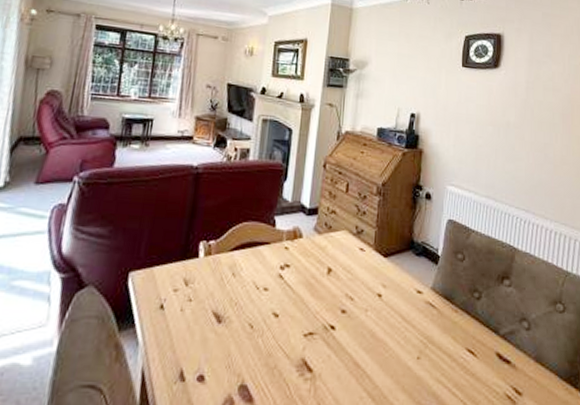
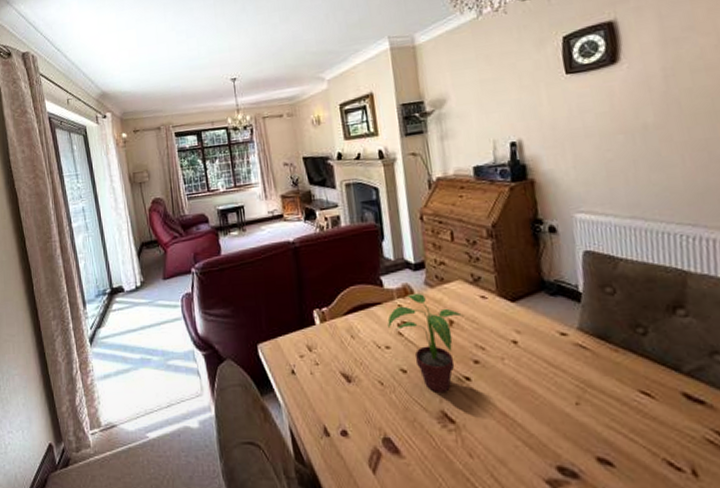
potted plant: none [271,237,342,340] -> present [387,293,464,392]

